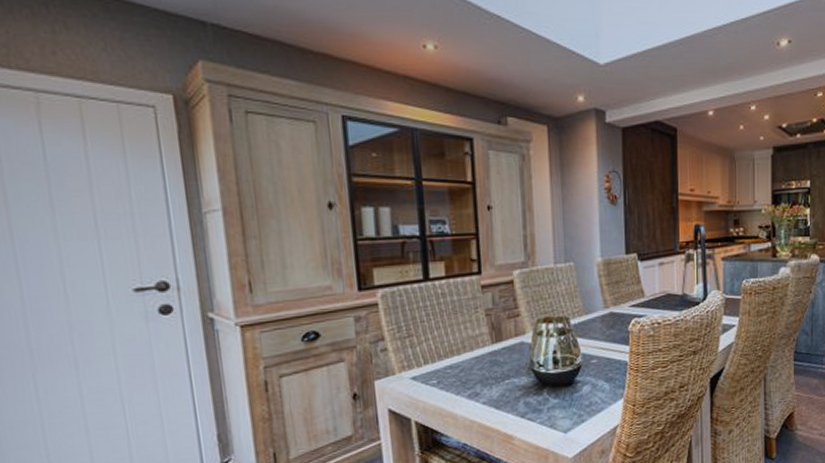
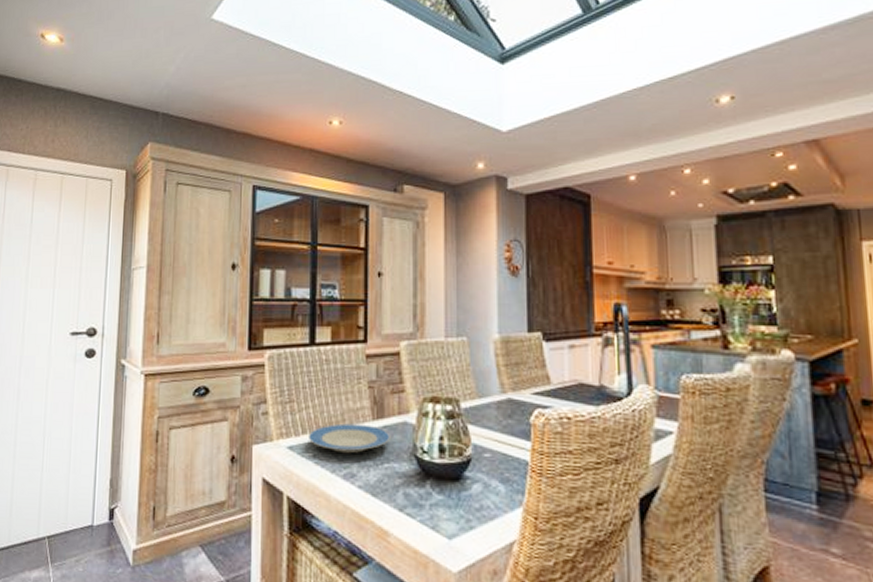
plate: none [431,348,510,377] -> present [309,423,391,454]

